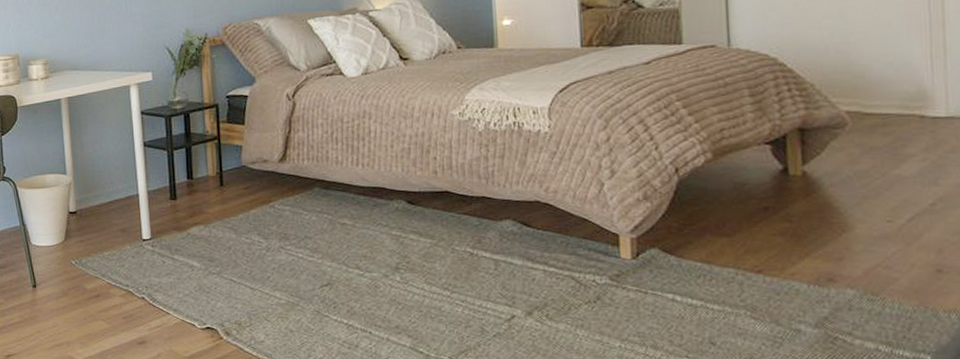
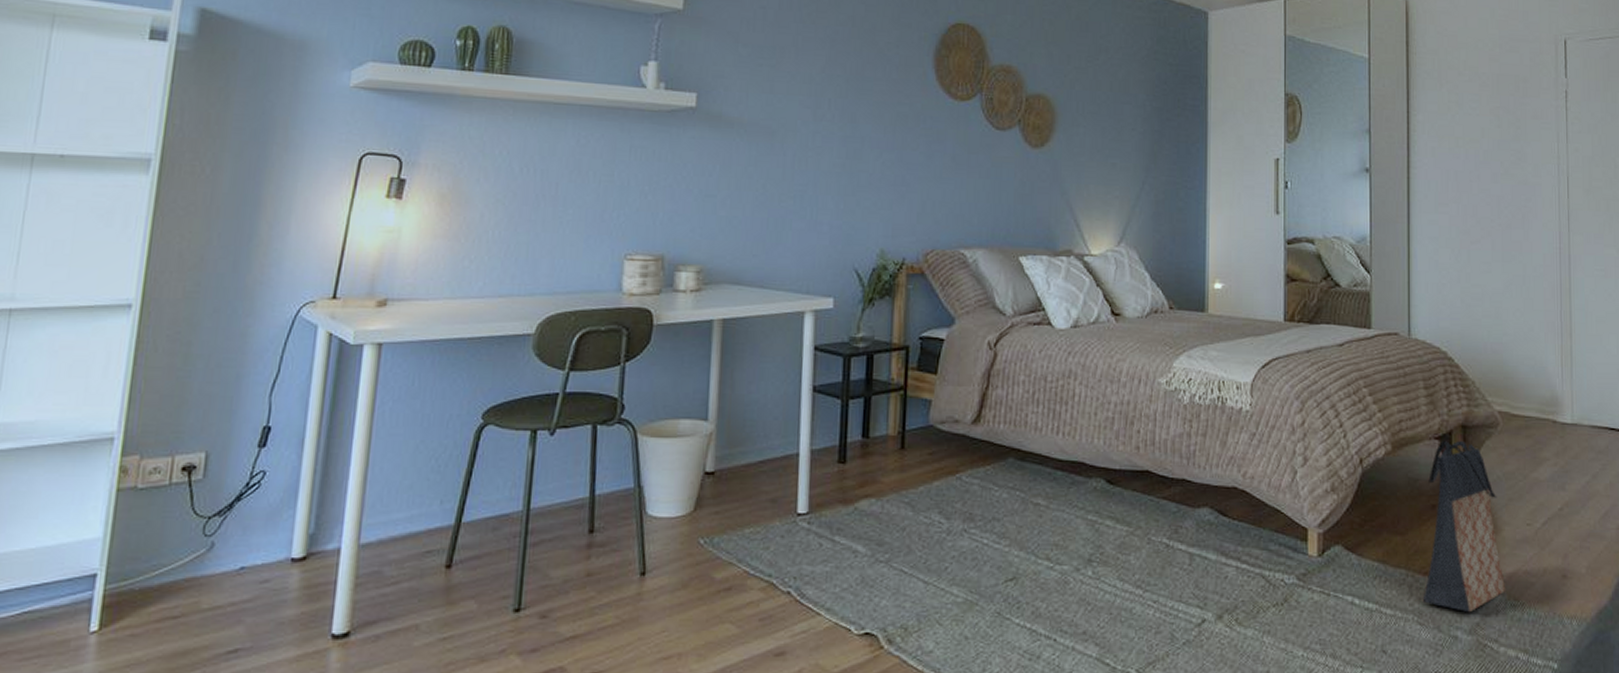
bag: none [756,143,861,308] -> present [1422,440,1506,613]

